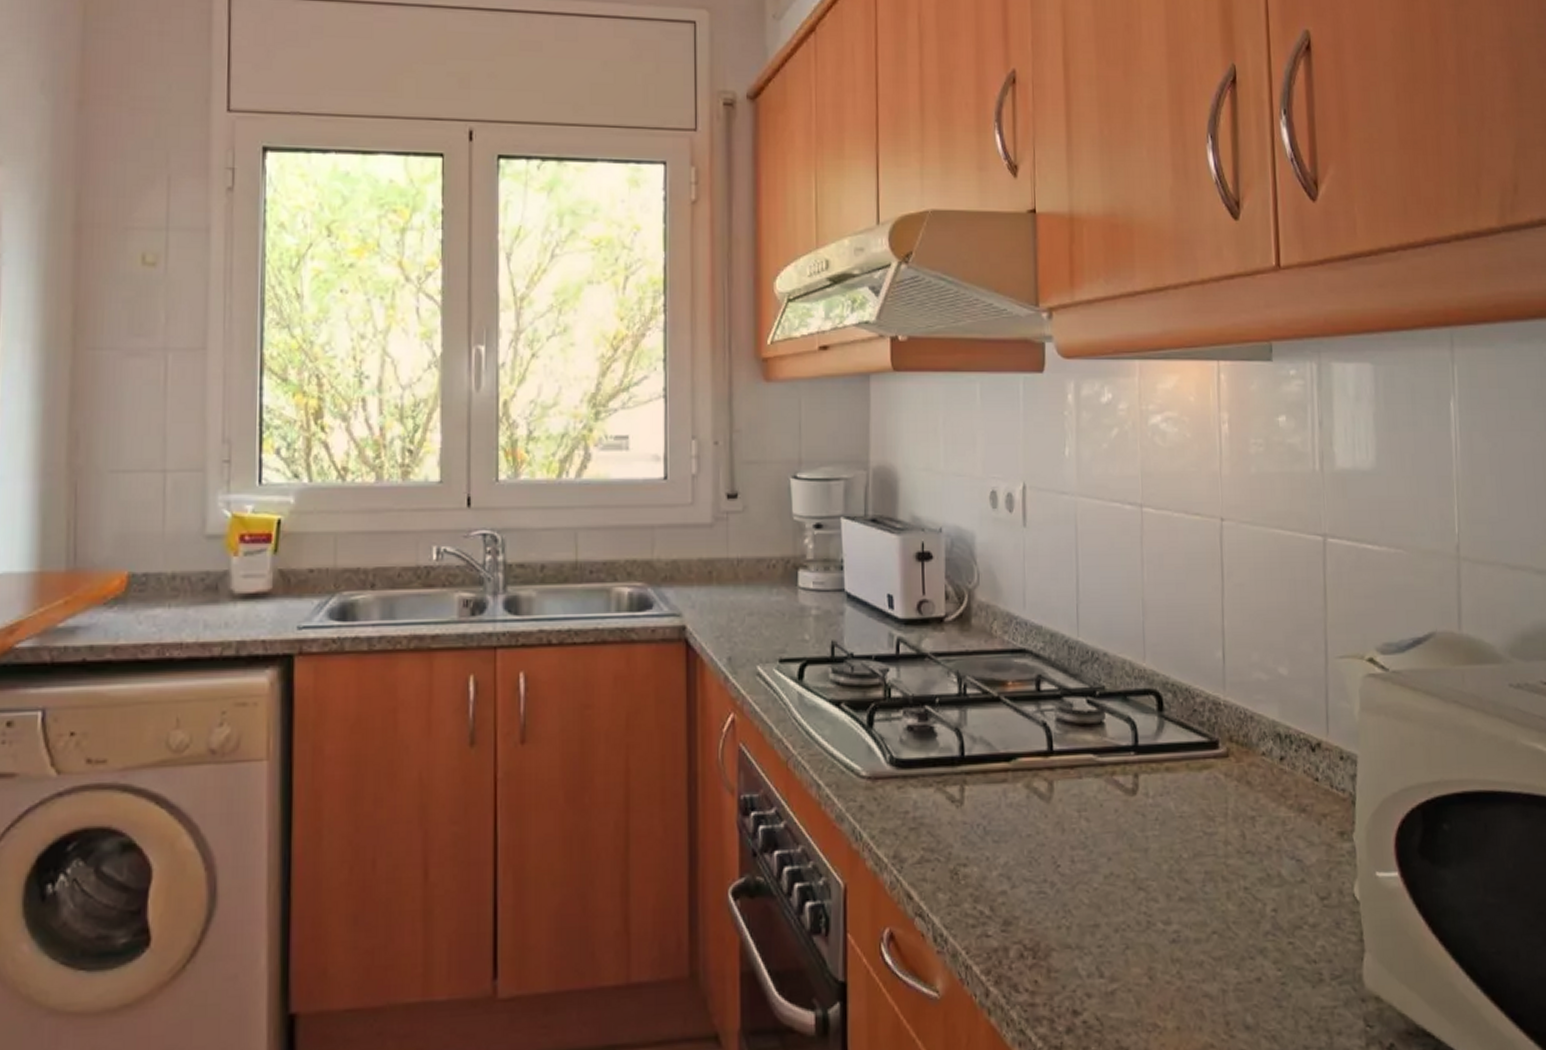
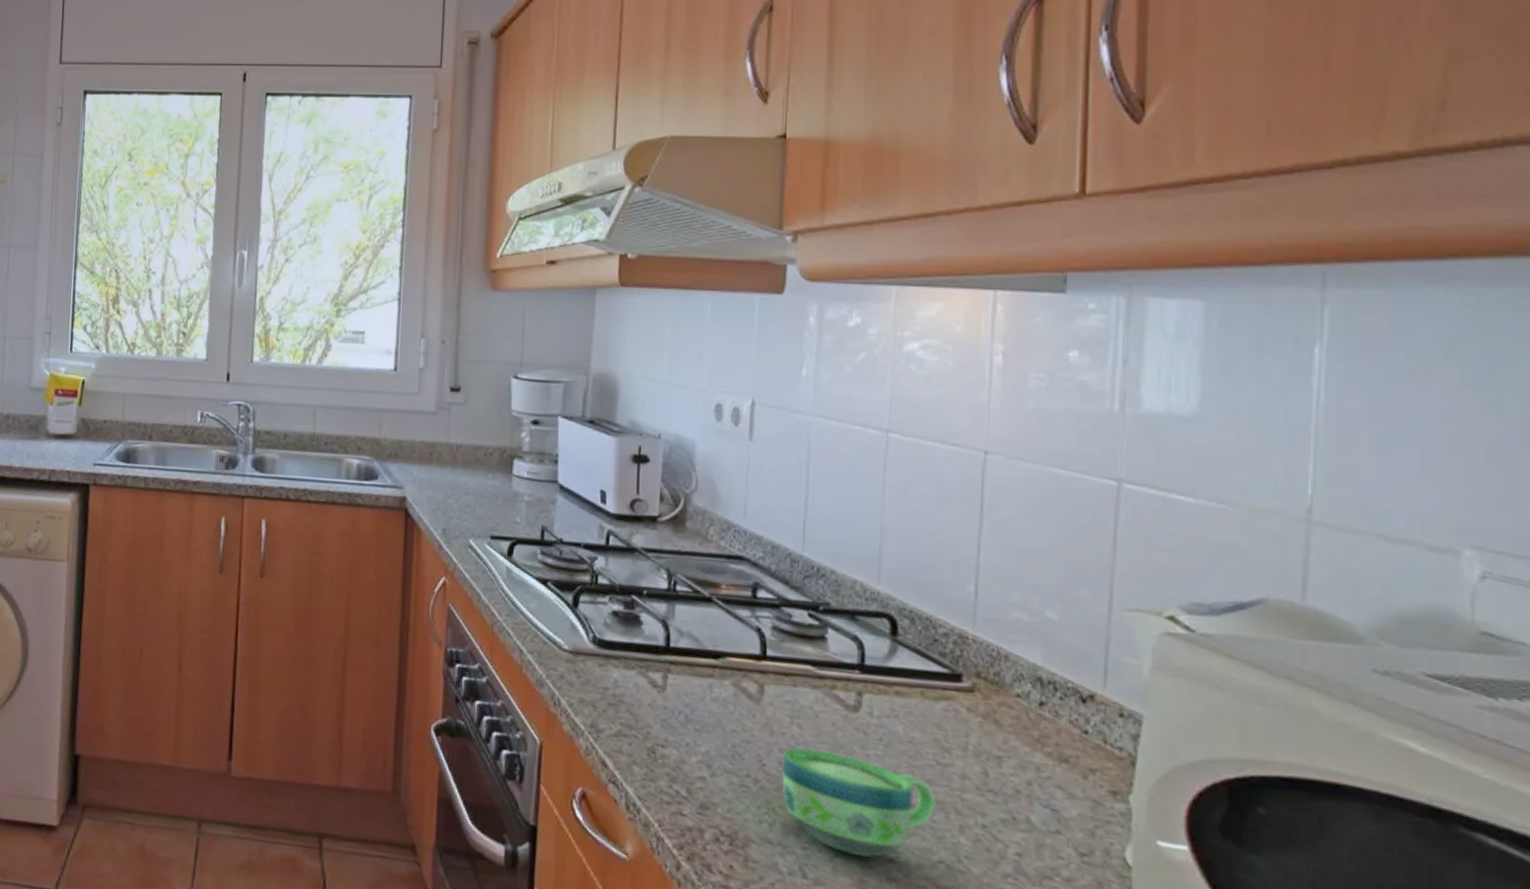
cup: none [1074,840,1207,944] -> present [782,748,936,858]

